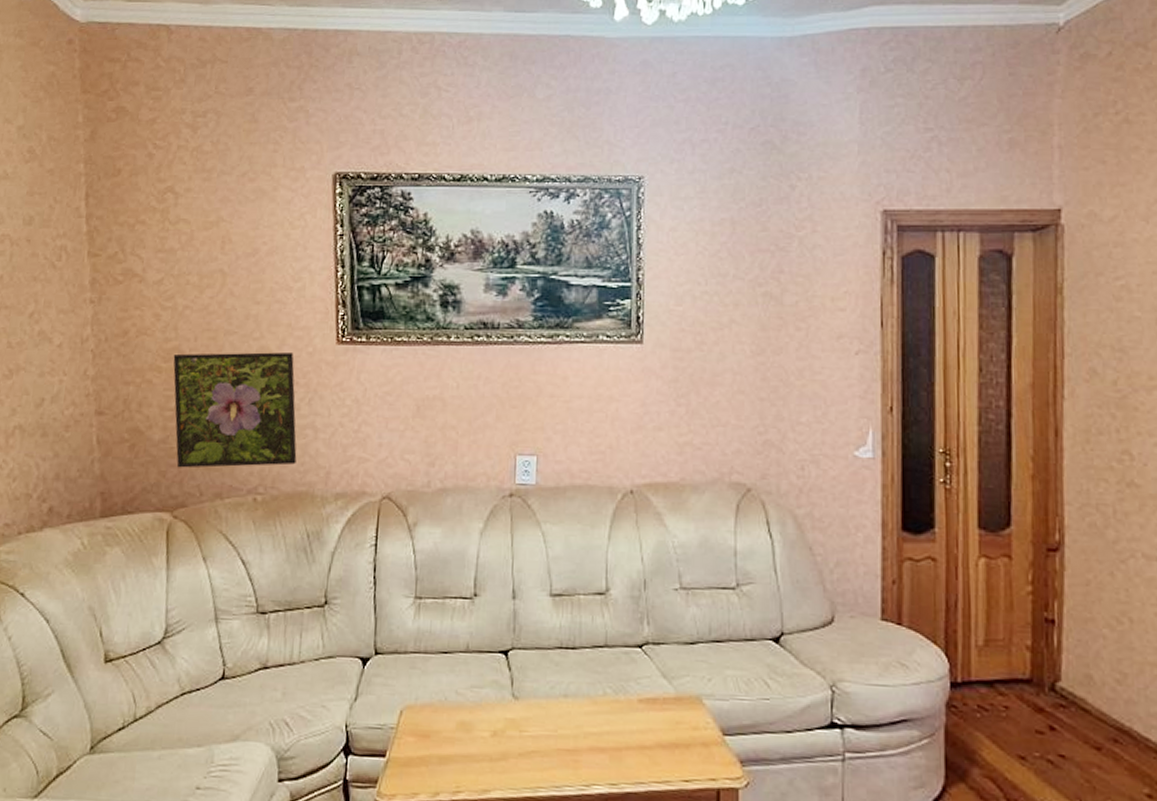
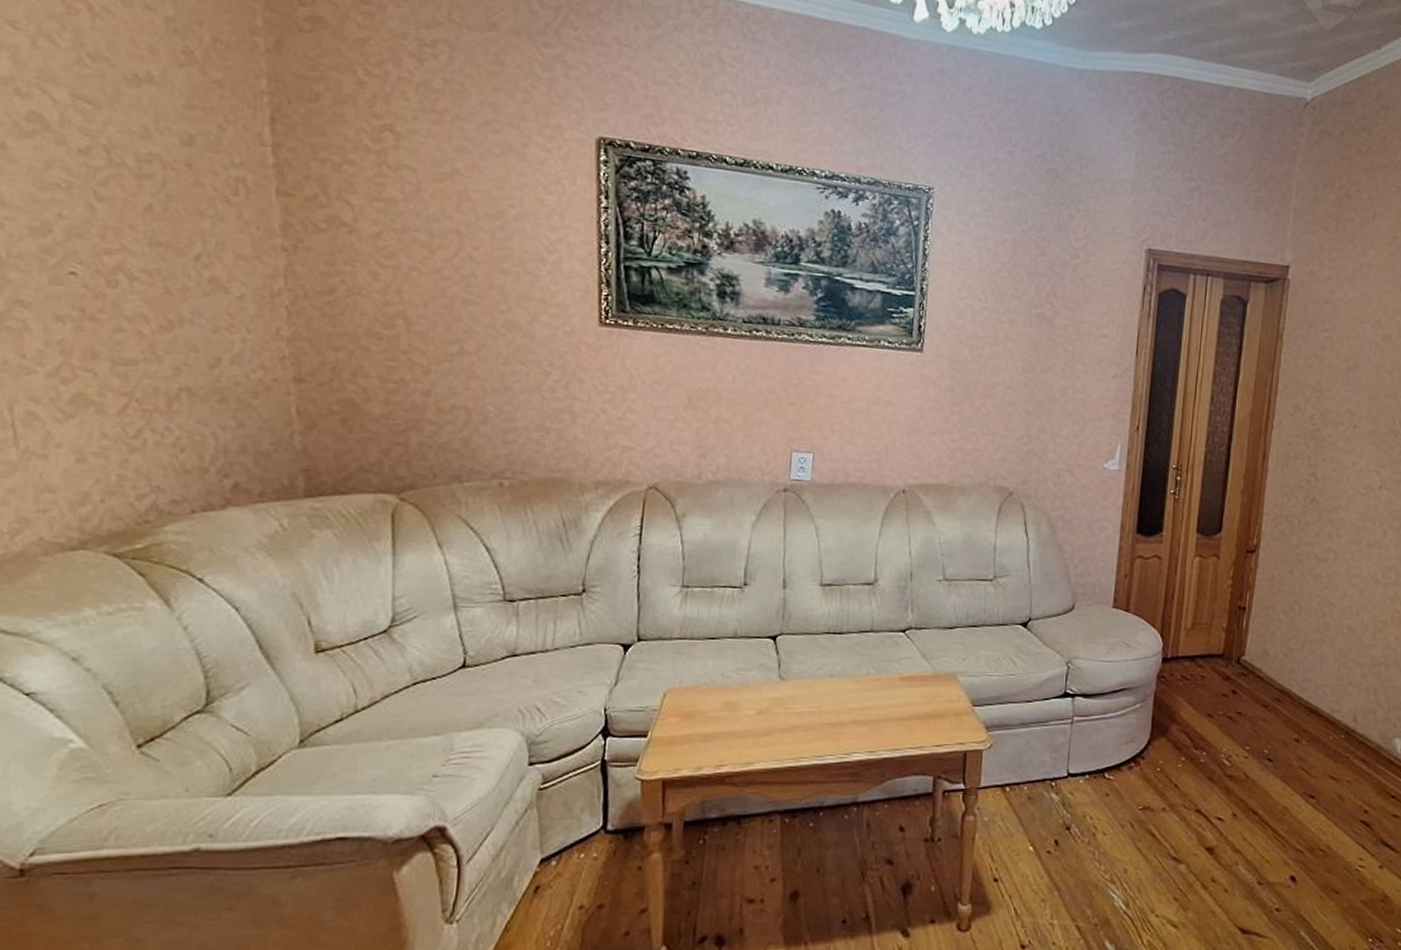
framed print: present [173,352,297,468] -> none [396,320,551,450]

